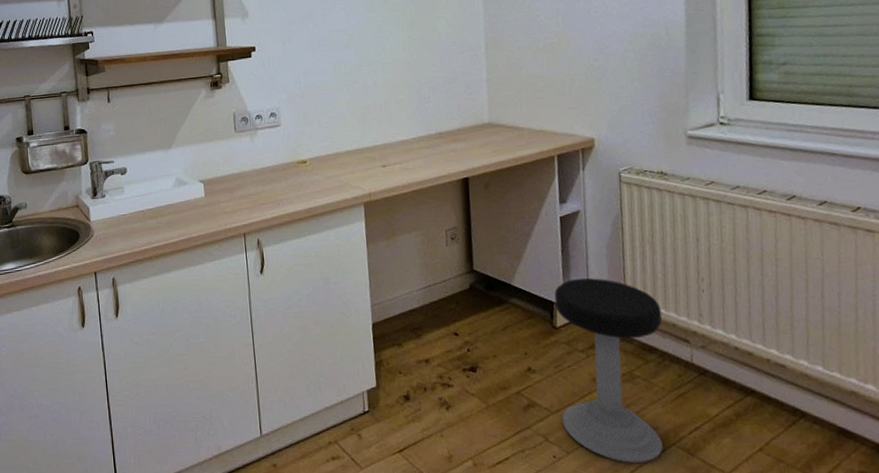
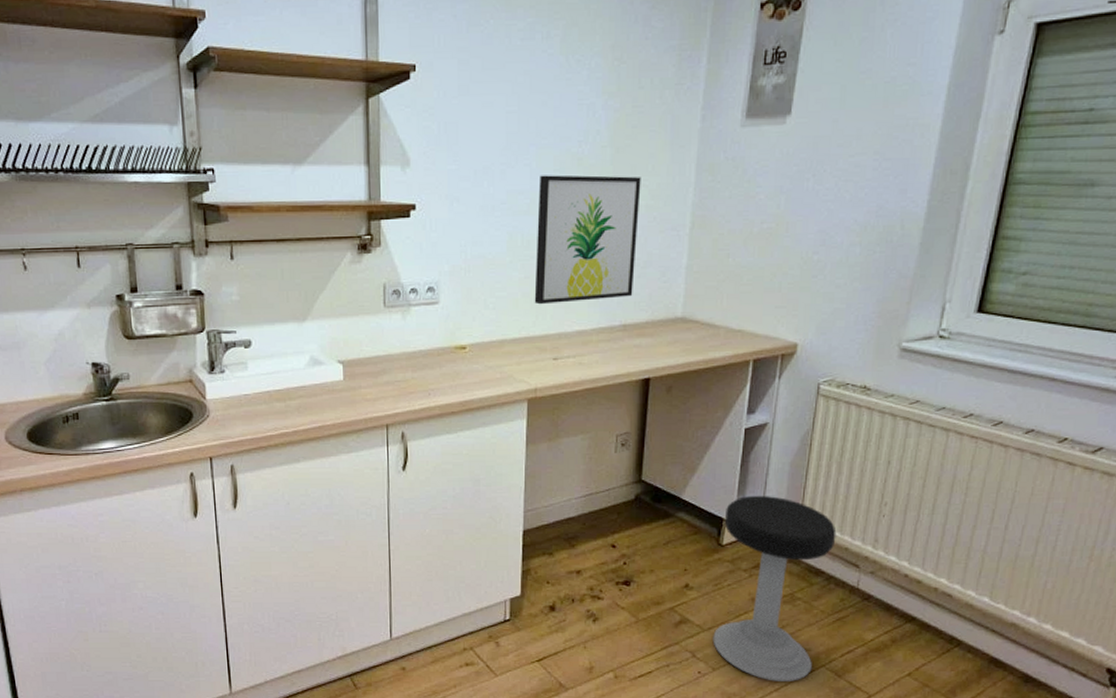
wall art: none [354,10,444,121] -> present [534,175,641,305]

